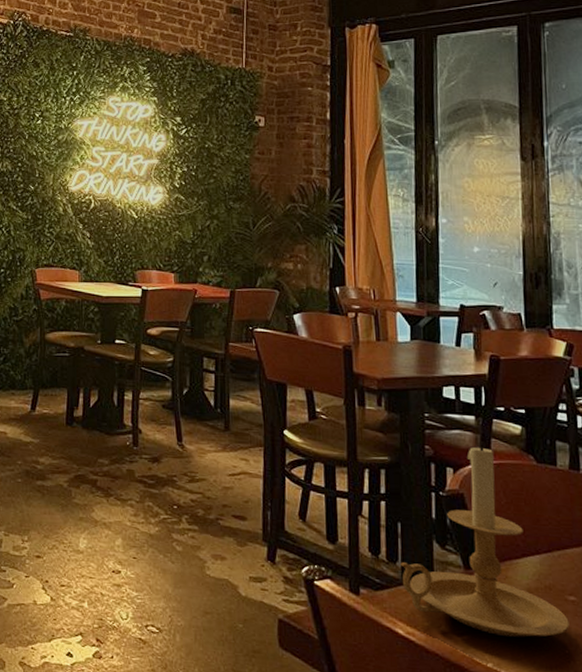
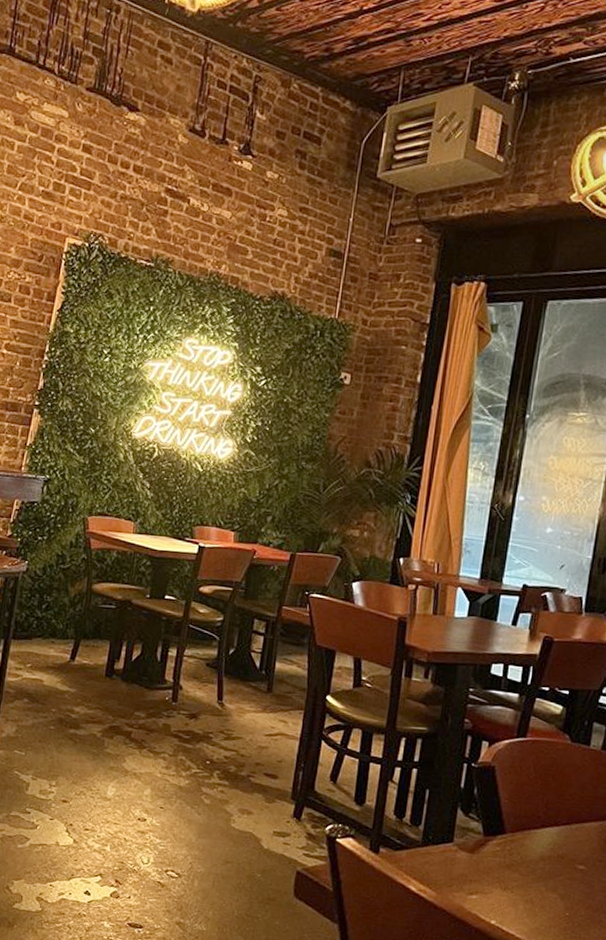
candle holder: present [399,440,569,637] -> none [421,717,575,900]

